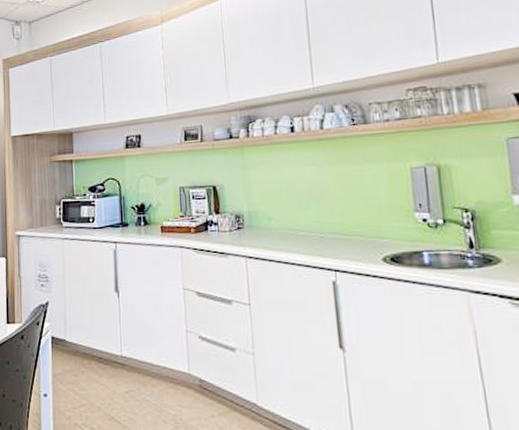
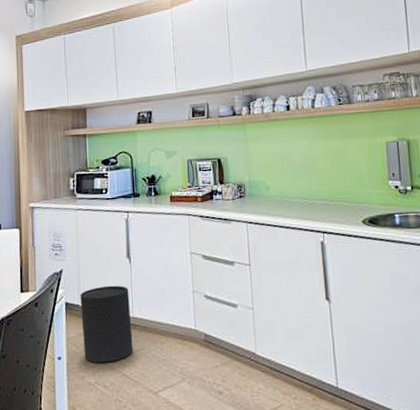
trash can: none [67,320,122,404] -> present [80,285,133,363]

